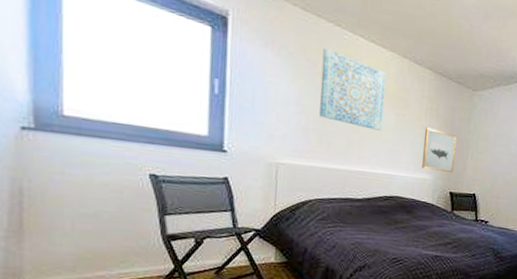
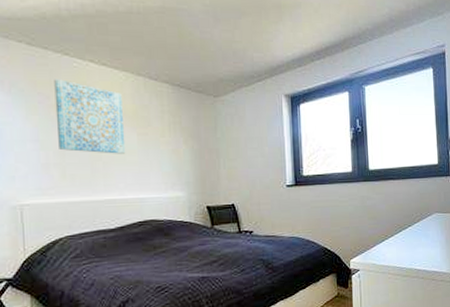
wall art: present [422,127,457,174] -> none [170,142,208,186]

